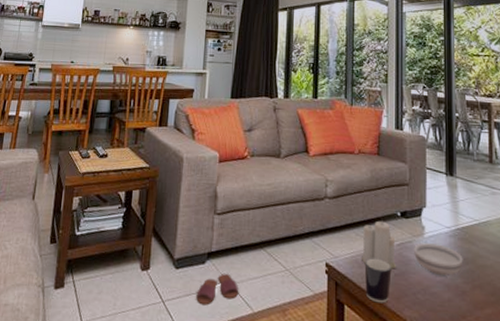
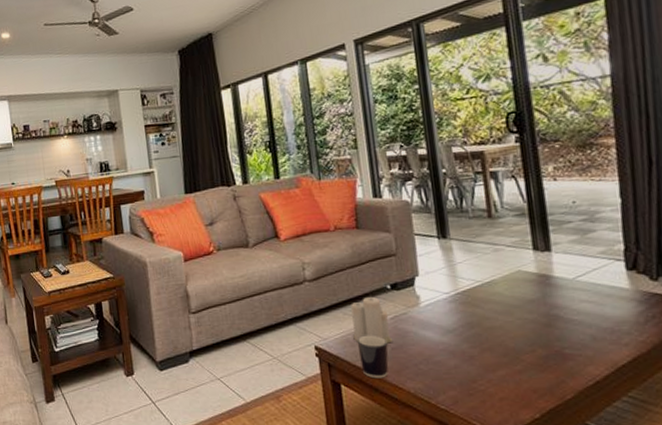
slippers: present [196,273,239,305] -> none [185,368,228,401]
bowl: present [414,243,463,276] -> none [410,312,468,344]

